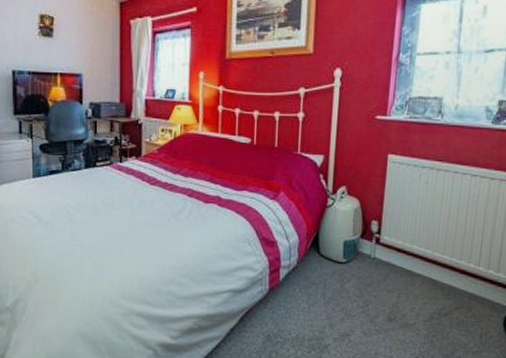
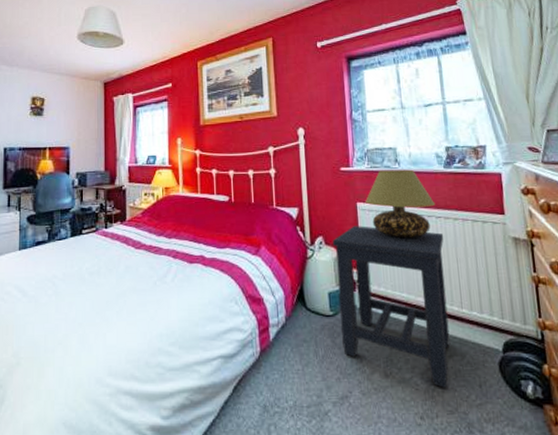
side table: none [351,178,476,335] -> present [332,226,450,388]
table lamp: none [397,121,474,195] -> present [364,169,436,238]

